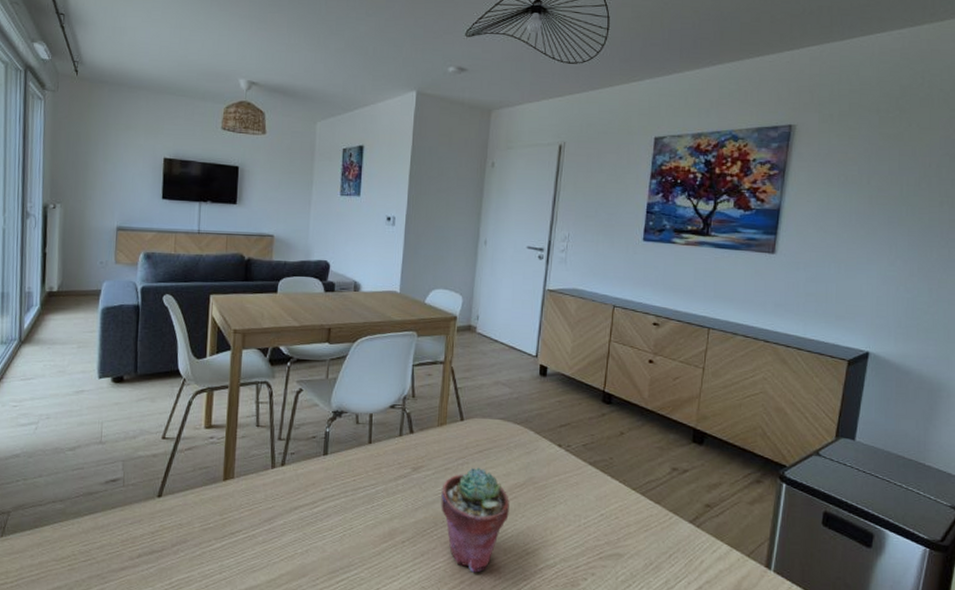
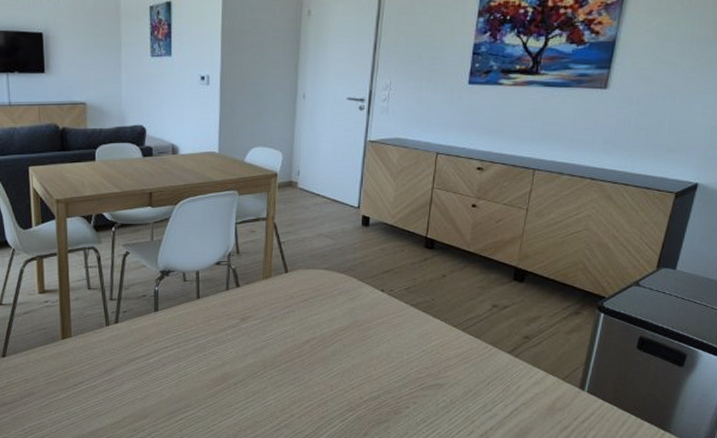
potted succulent: present [441,467,509,573] -> none [269,314,335,407]

